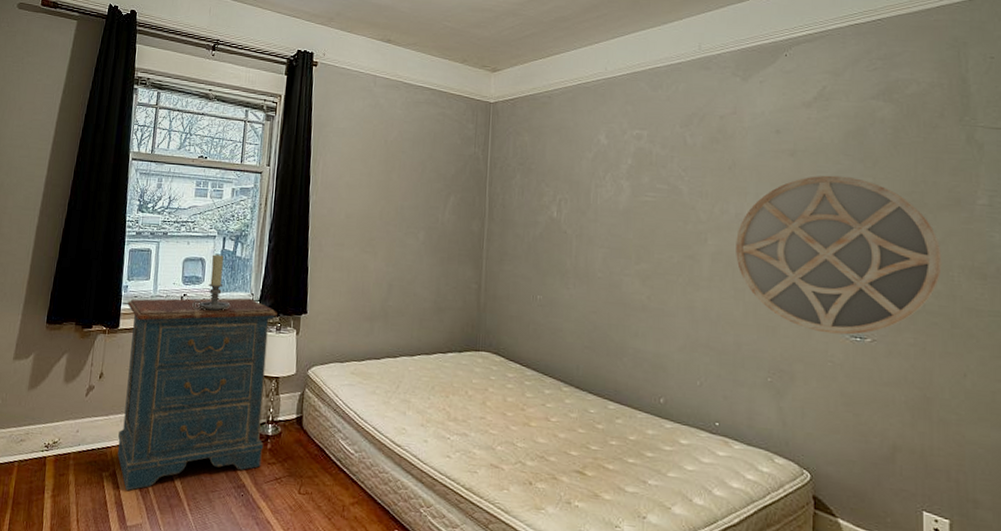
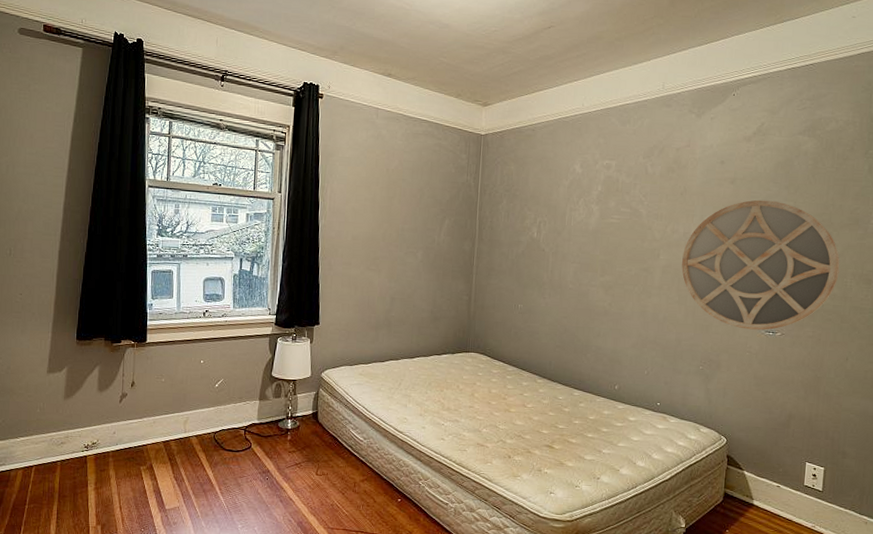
dresser: present [118,298,277,491] -> none [153,312,293,480]
candle holder: present [192,254,229,311] -> none [214,274,249,325]

